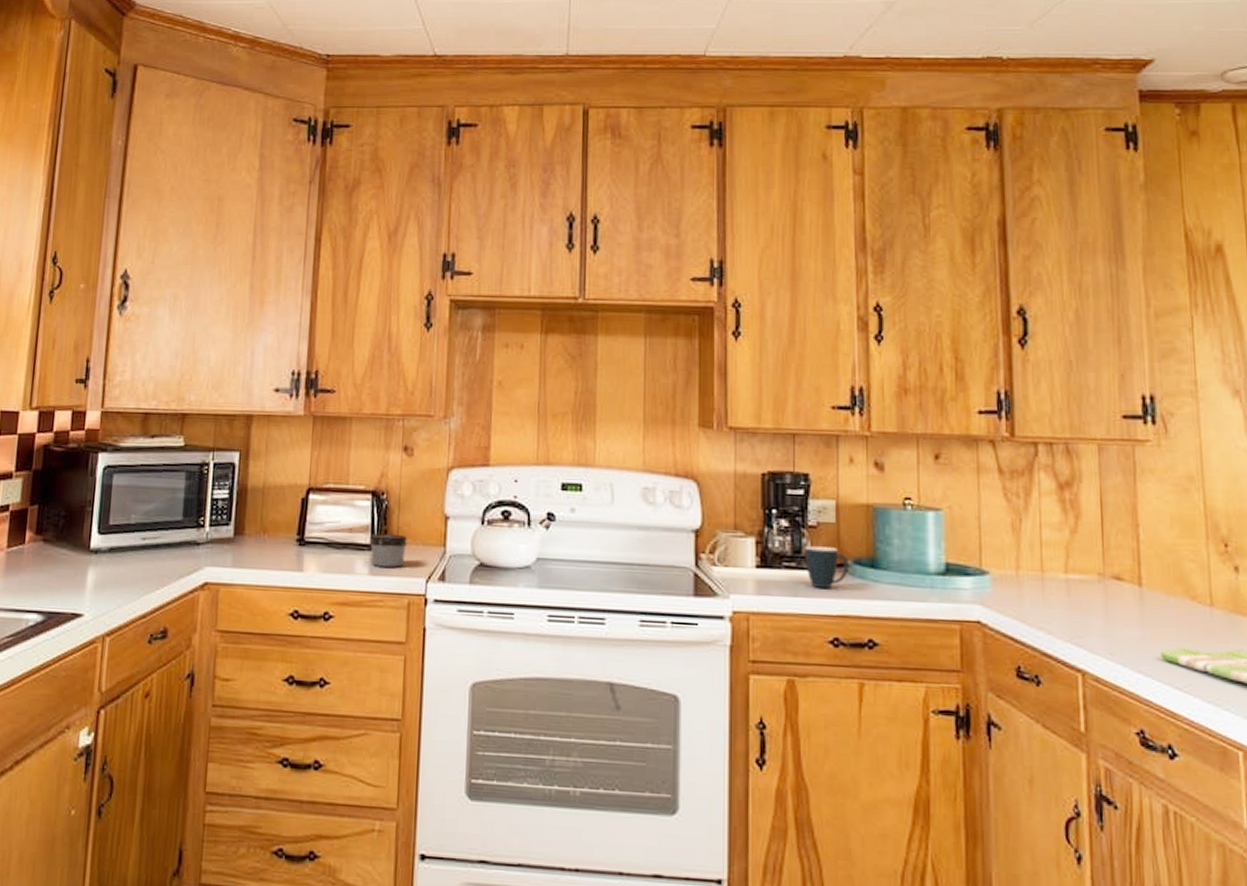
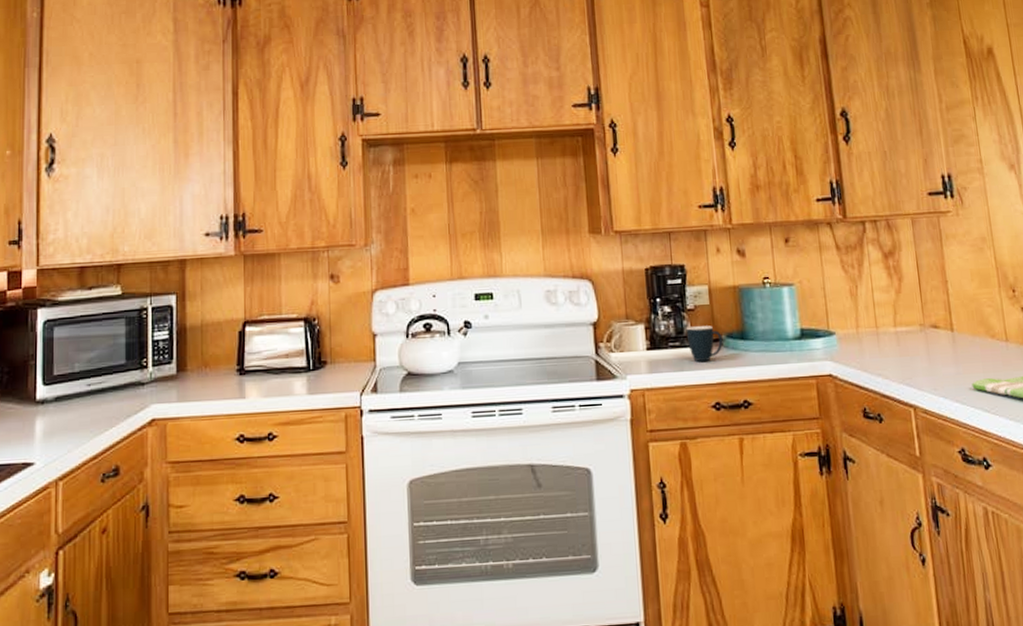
jar: present [370,533,407,567] -> none [306,354,340,386]

